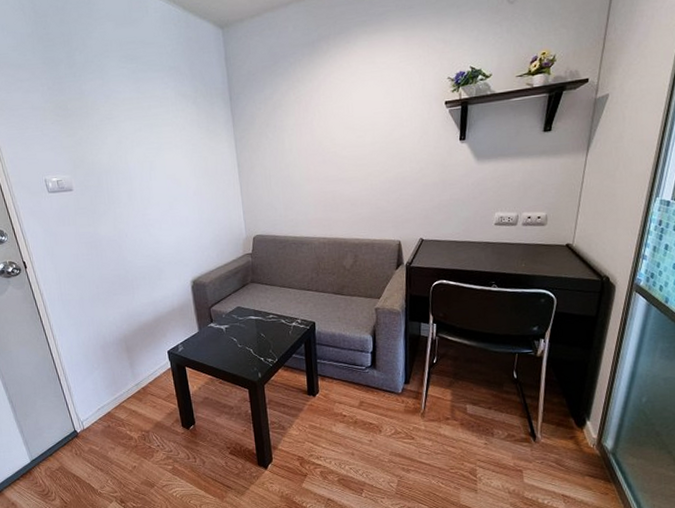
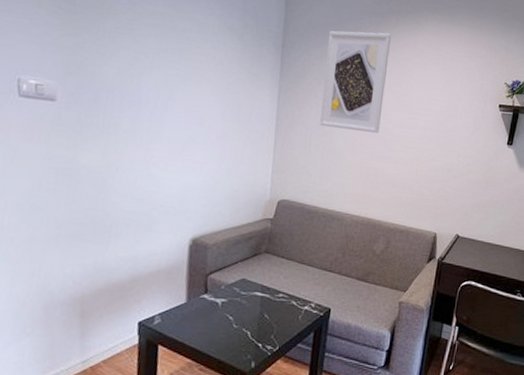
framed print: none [267,60,330,163] -> present [320,31,391,134]

